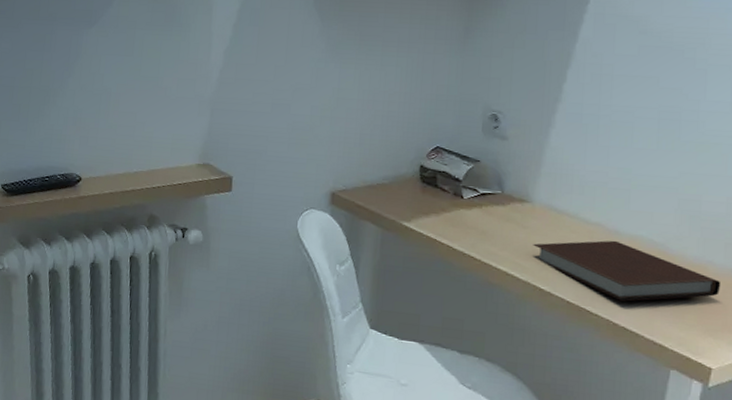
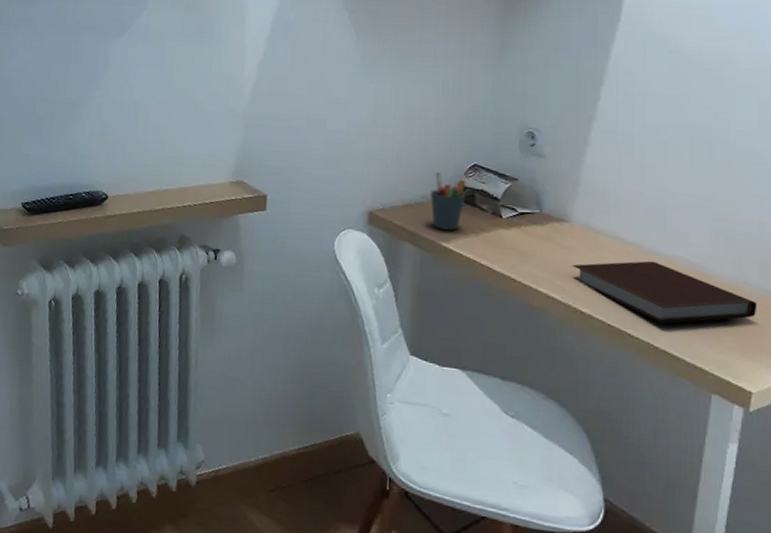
pen holder: none [392,154,428,210] -> present [430,172,466,230]

